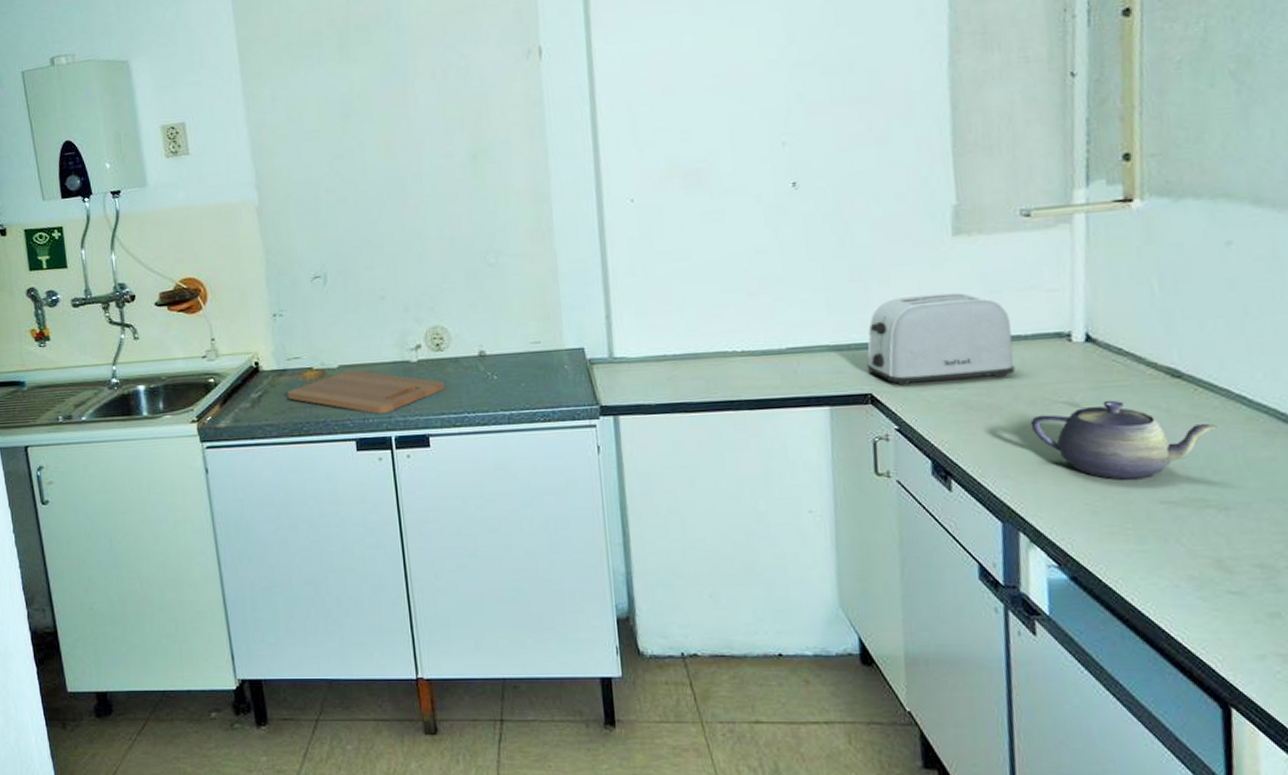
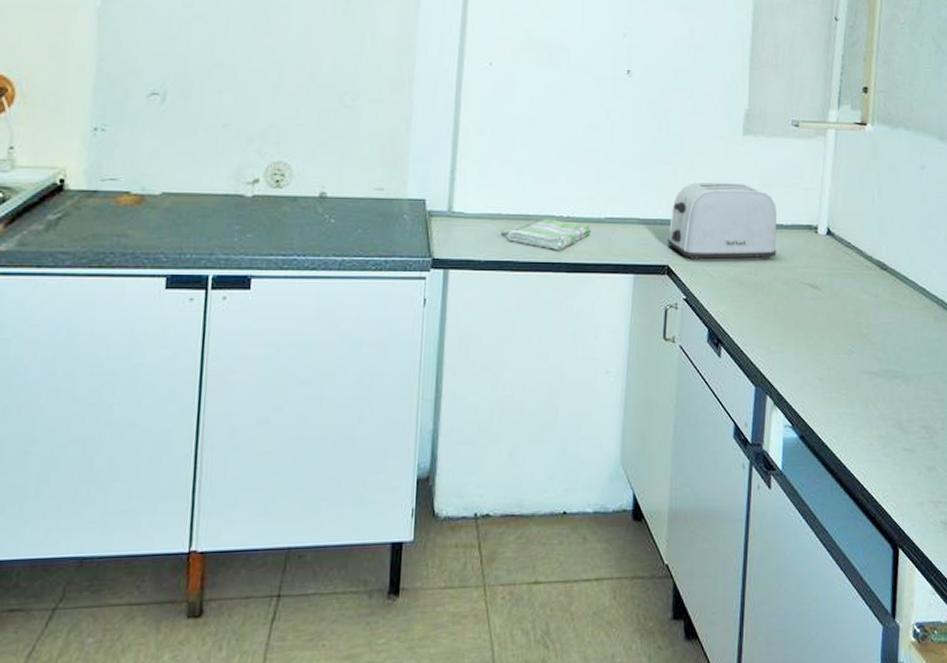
cutting board: present [287,370,445,414] -> none [93,200,278,250]
dish towel: none [676,355,773,387] -> present [507,219,592,250]
teapot: present [1030,400,1219,480] -> none [783,284,907,352]

